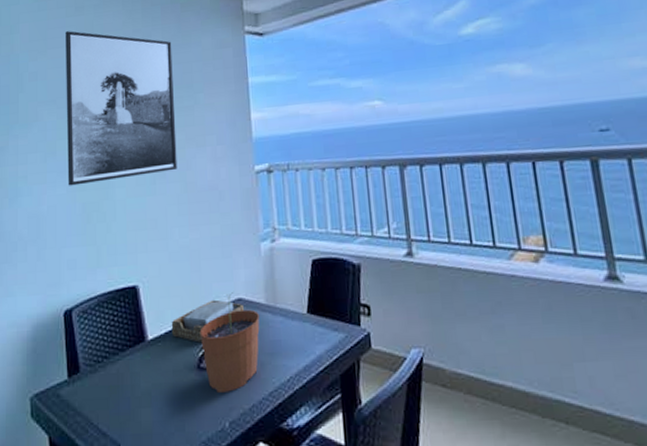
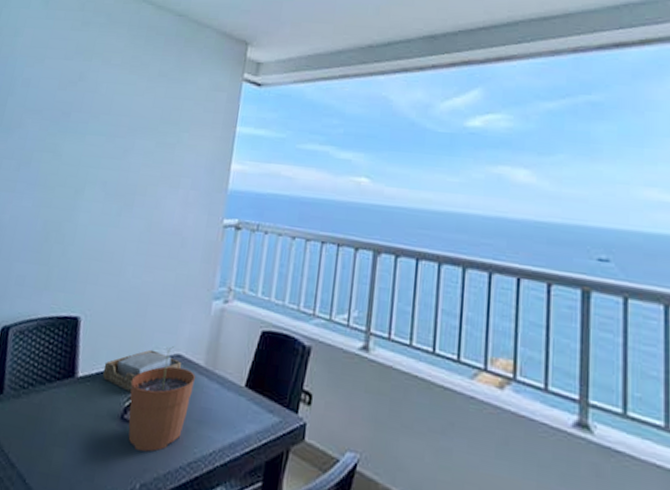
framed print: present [66,31,177,186] -> none [34,44,168,206]

